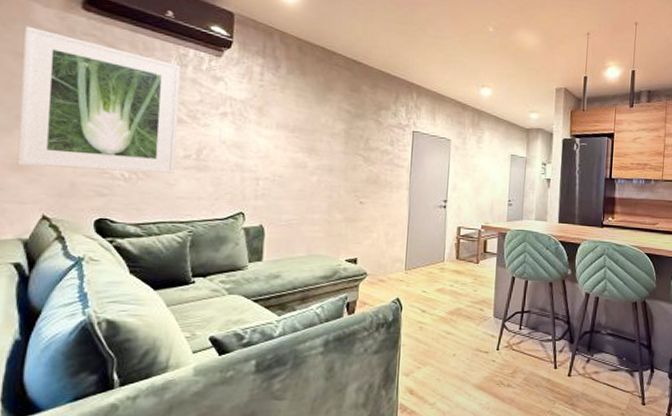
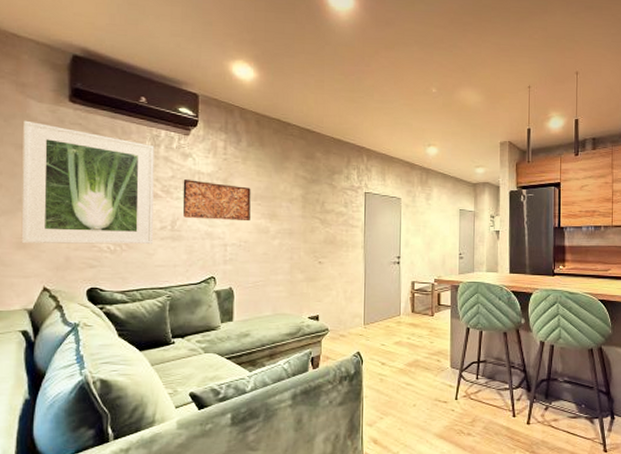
relief panel: none [210,105,289,155] -> present [182,179,251,222]

